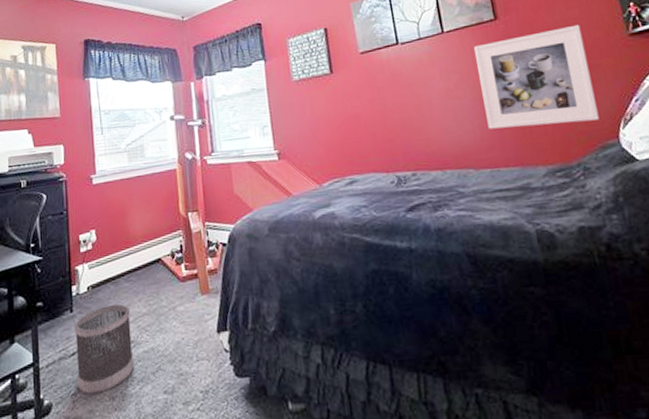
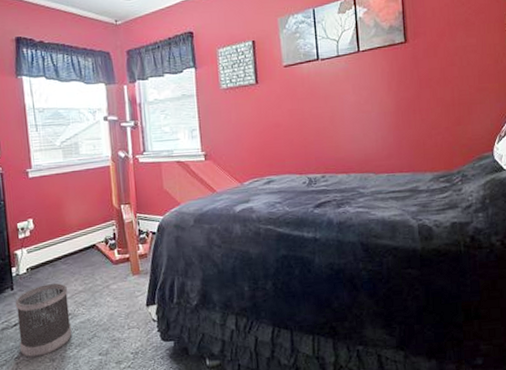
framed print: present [474,24,600,129] -> none [385,51,480,140]

